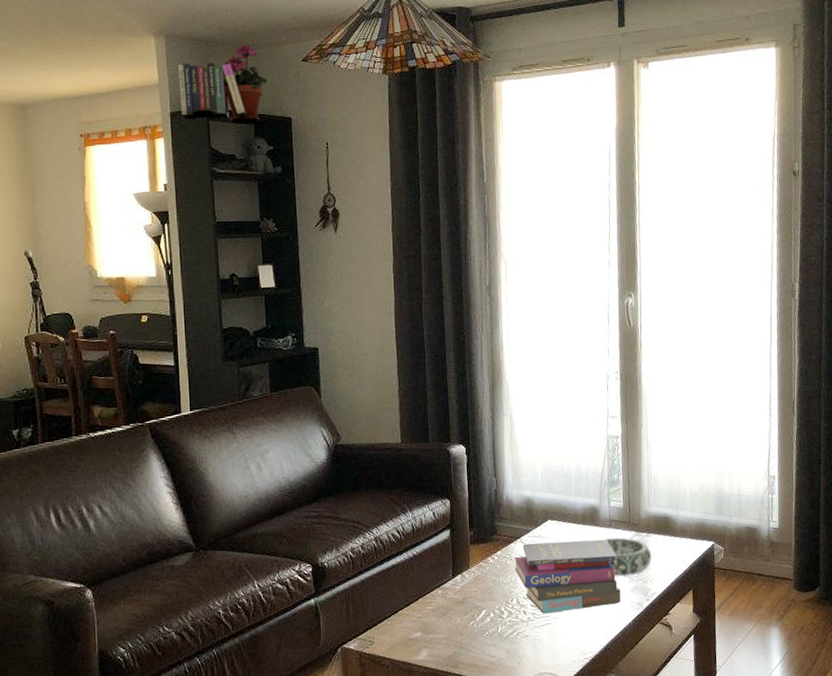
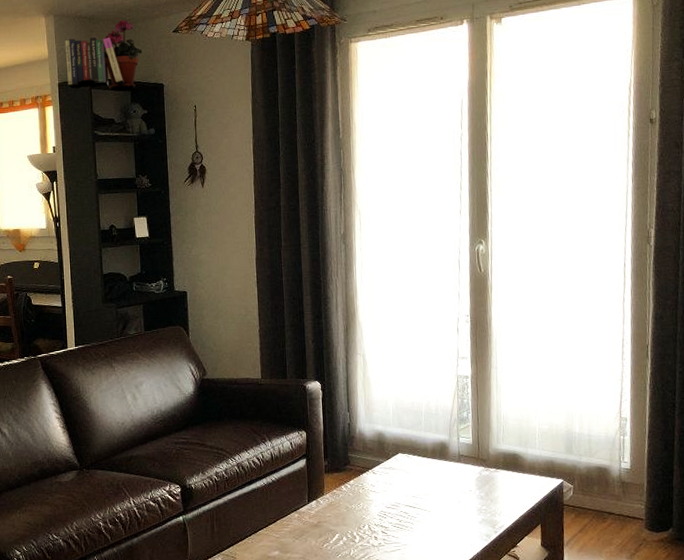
books: present [514,539,621,614] -> none [366,473,470,540]
decorative bowl: present [604,537,652,576] -> none [453,472,500,508]

